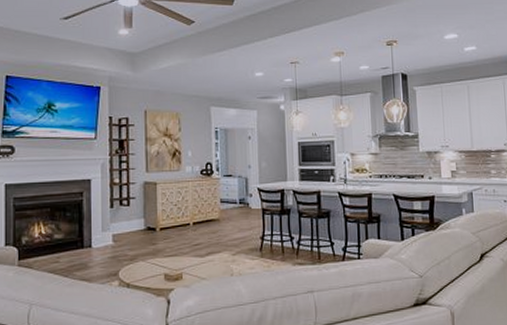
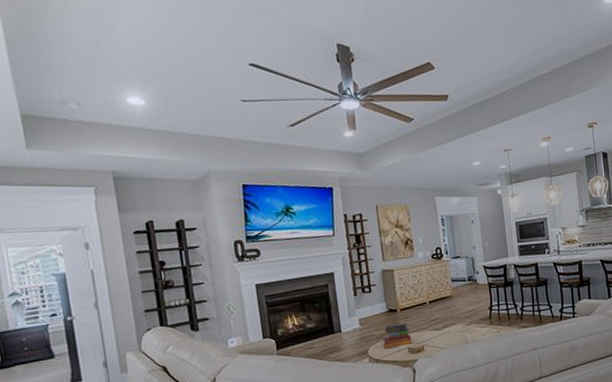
books: none [136,244,170,272] -> present [382,322,412,349]

